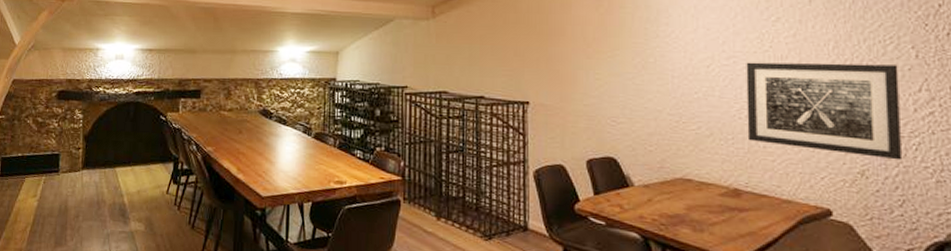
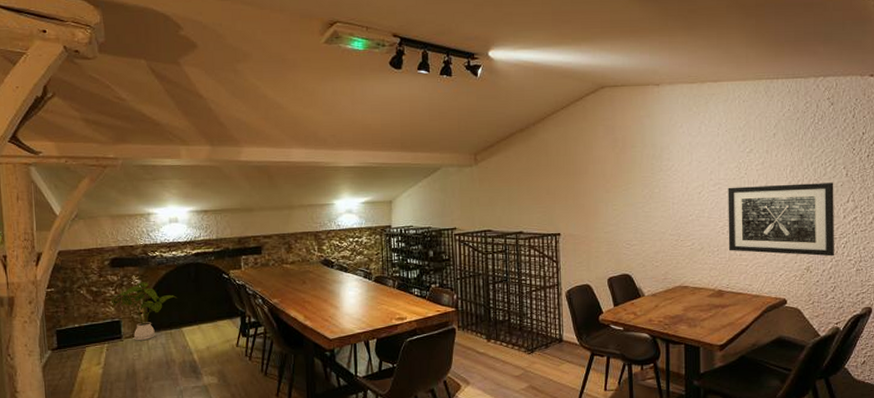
house plant: none [53,117,115,177] -> present [110,282,178,341]

